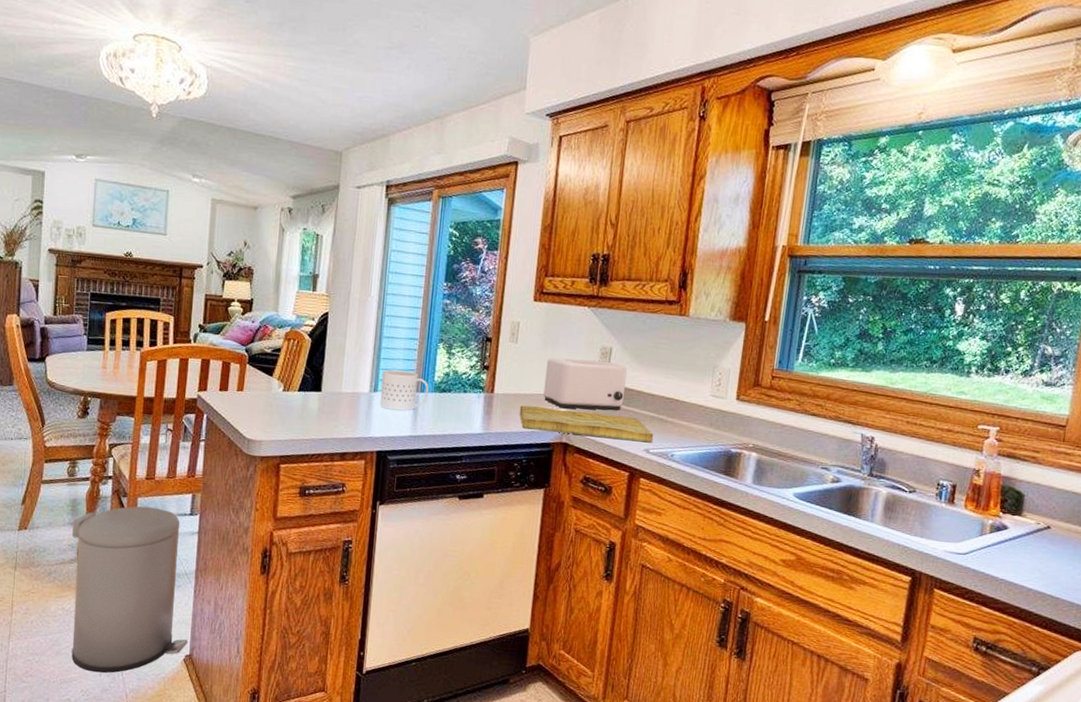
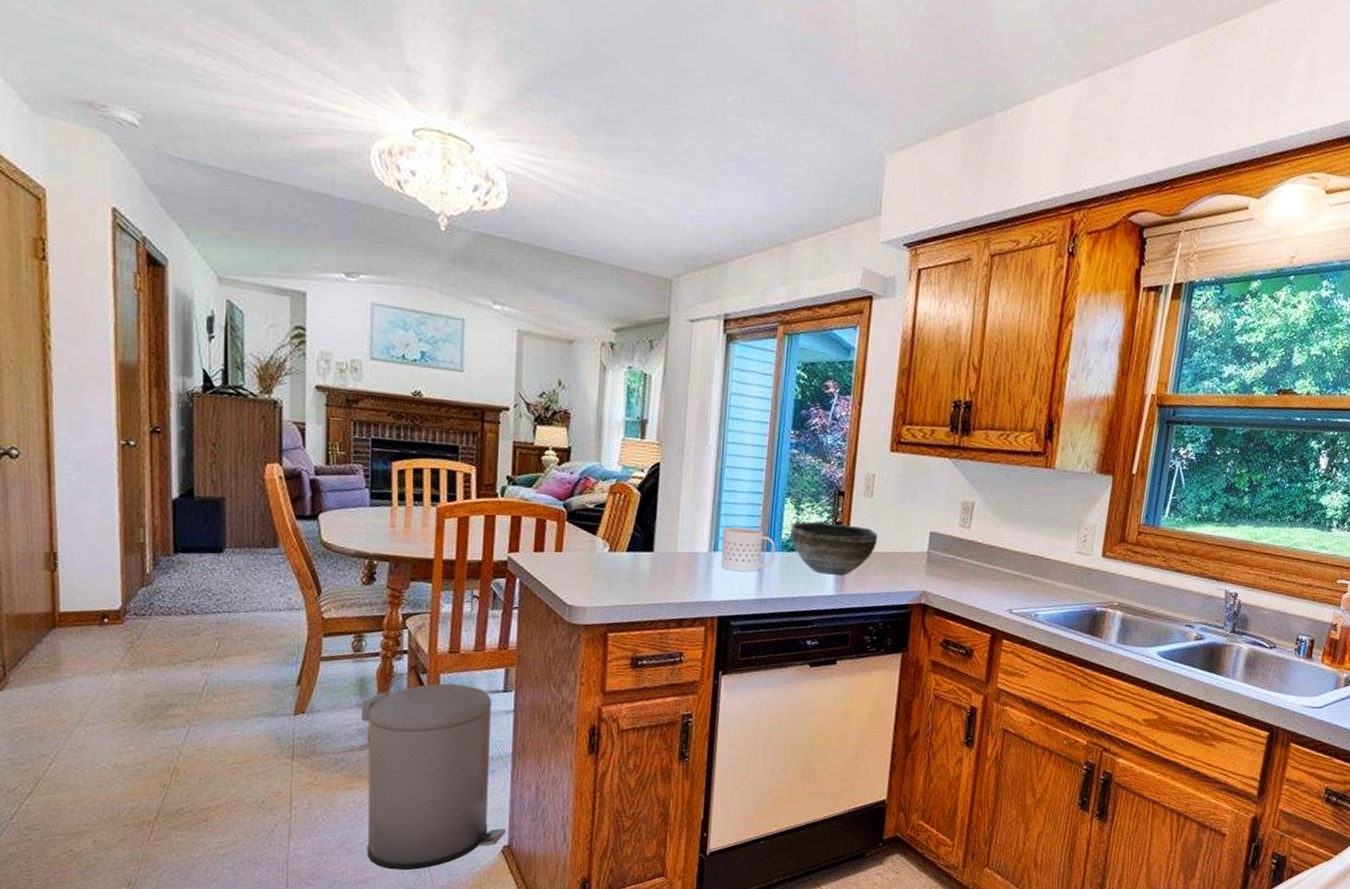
bowl: none [442,365,522,415] -> present [790,521,878,575]
cutting board: present [519,405,654,443] -> none [875,564,1017,603]
toaster: present [543,357,627,411] -> none [901,512,990,569]

